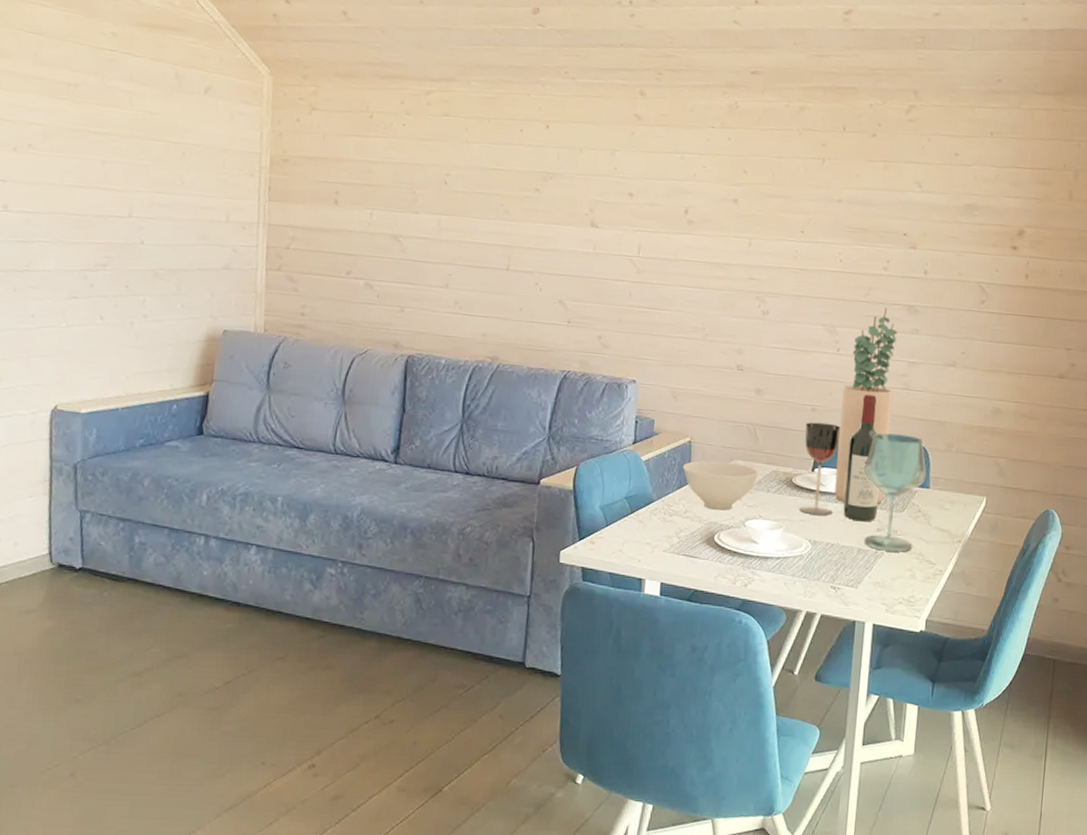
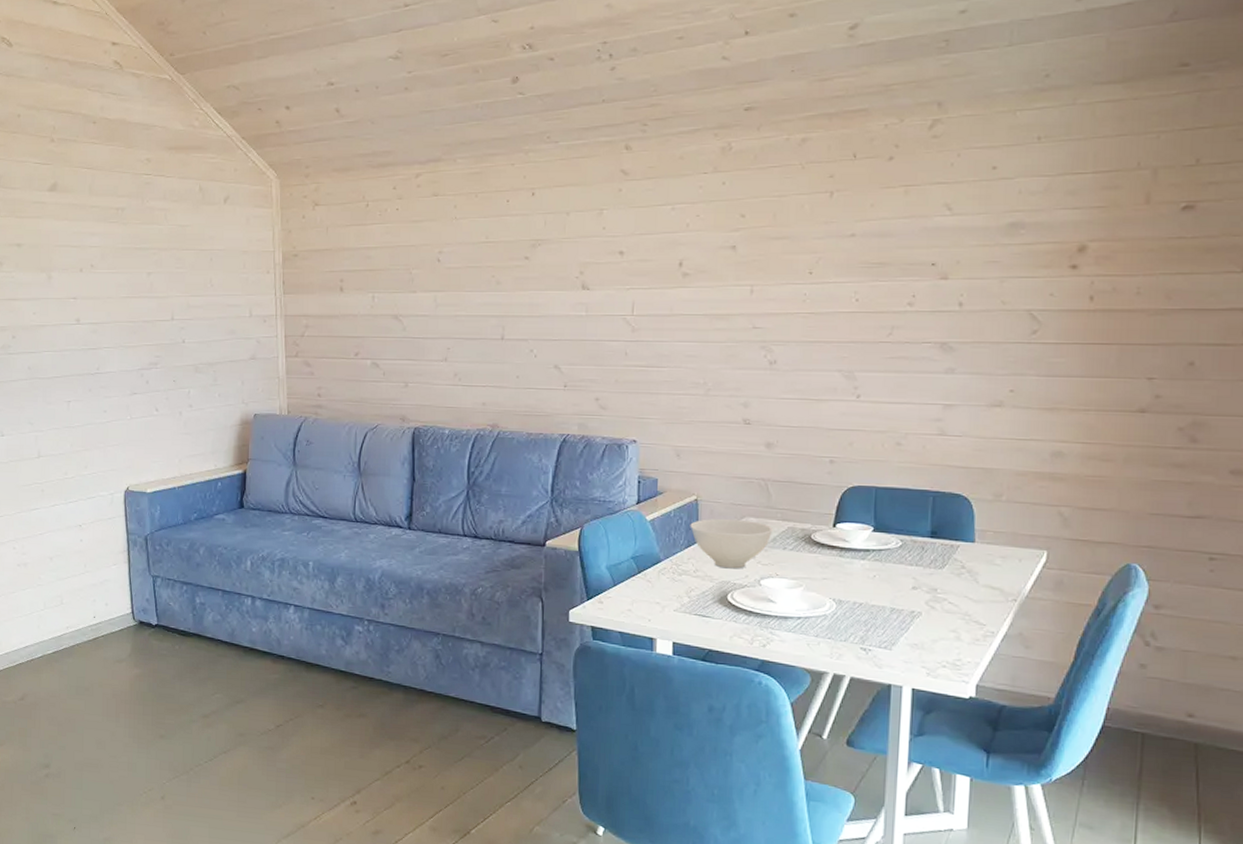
wineglass: present [799,422,841,515] -> none [821,475,865,573]
vase: present [834,307,897,505] -> none [860,346,928,561]
wine bottle: present [843,394,879,522] -> none [871,442,914,580]
wine glass: present [864,433,926,552] -> none [895,483,970,612]

